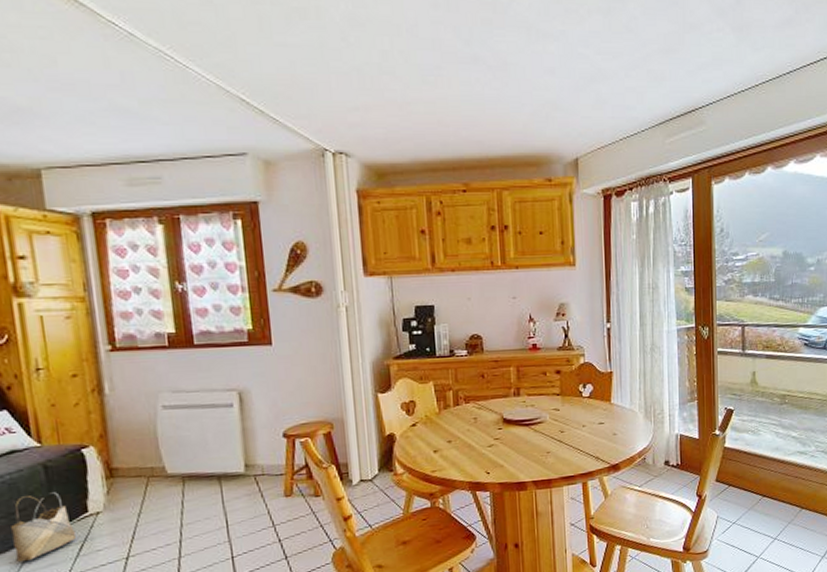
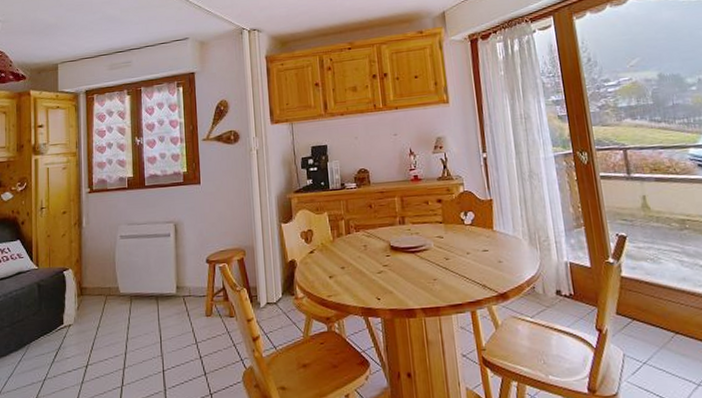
woven basket: present [9,492,76,563] -> none [11,306,53,365]

